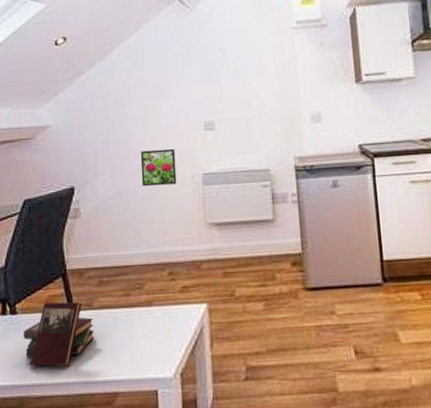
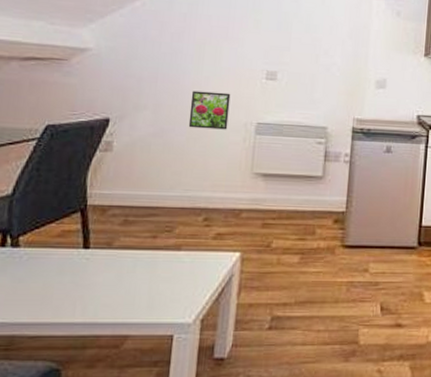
book: present [23,302,95,368] -> none [23,237,111,307]

